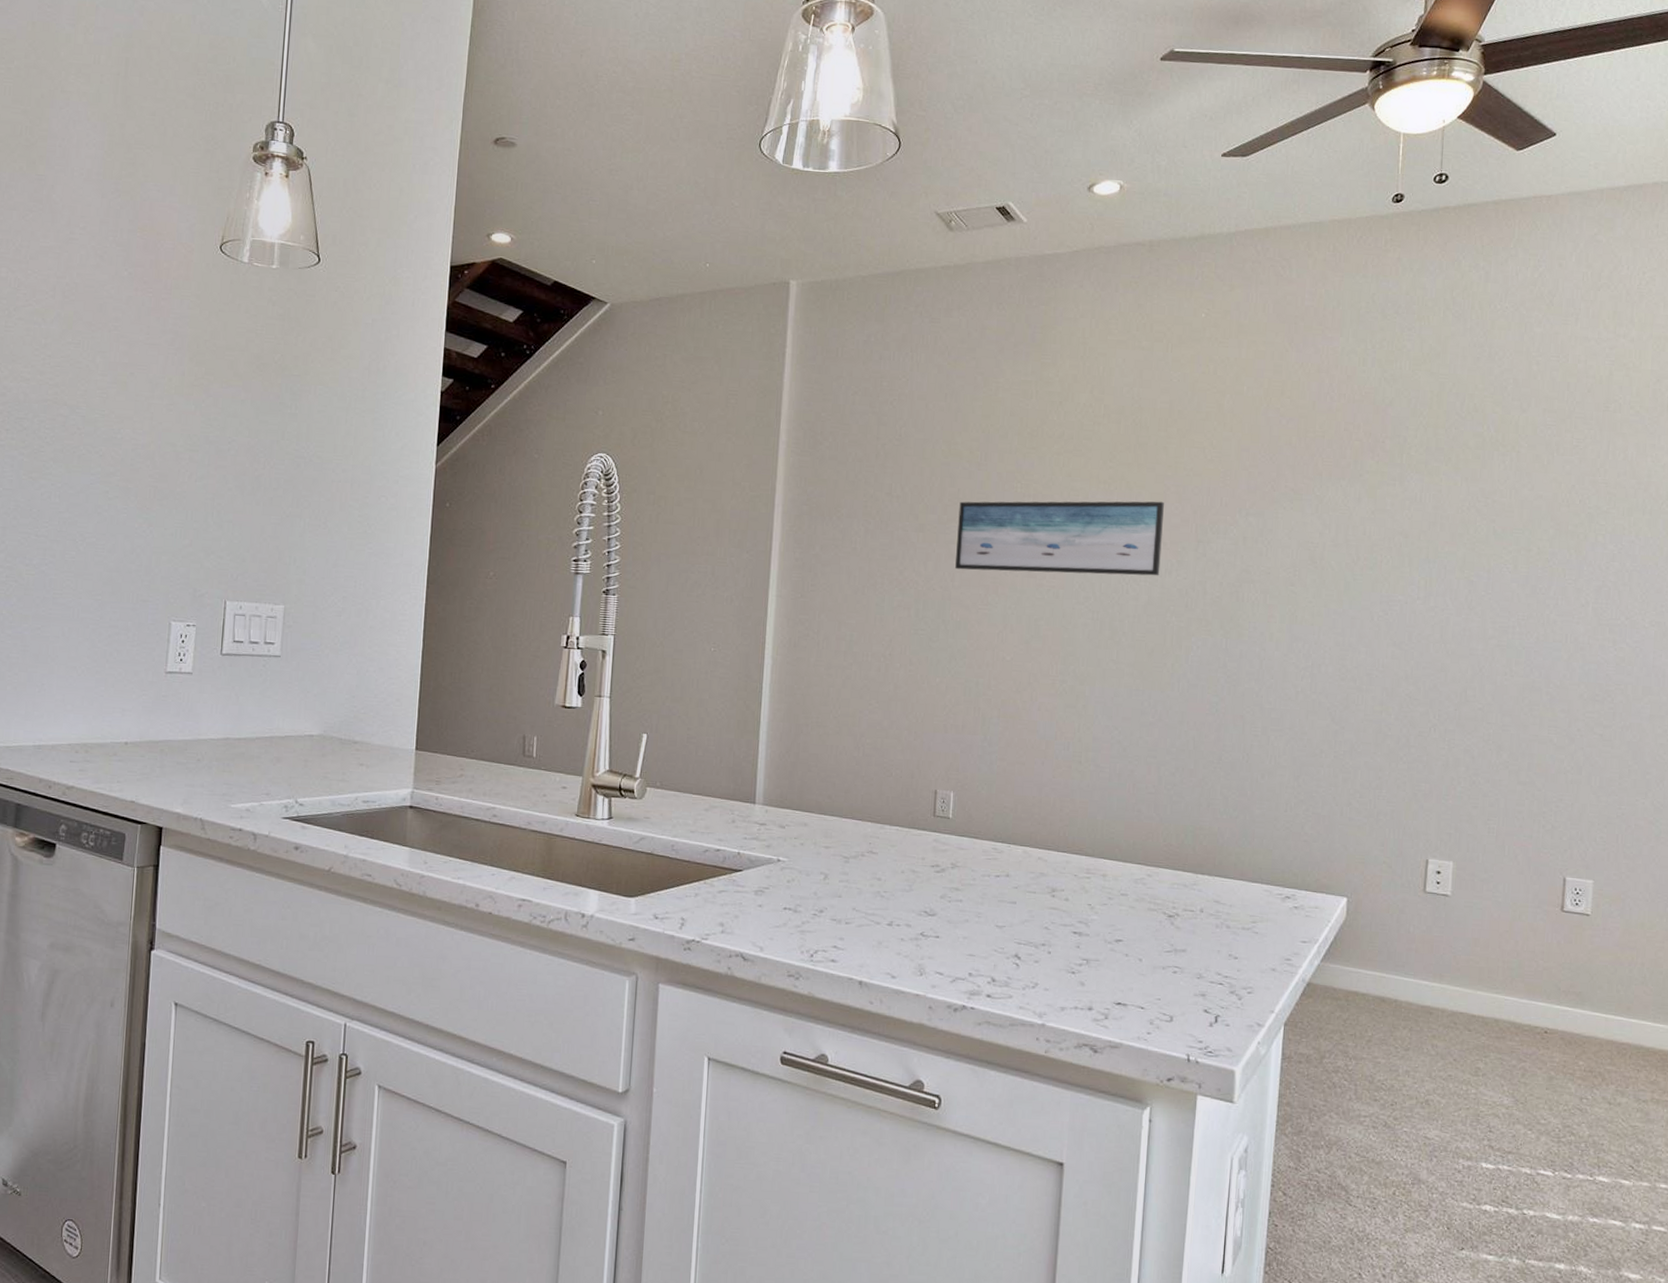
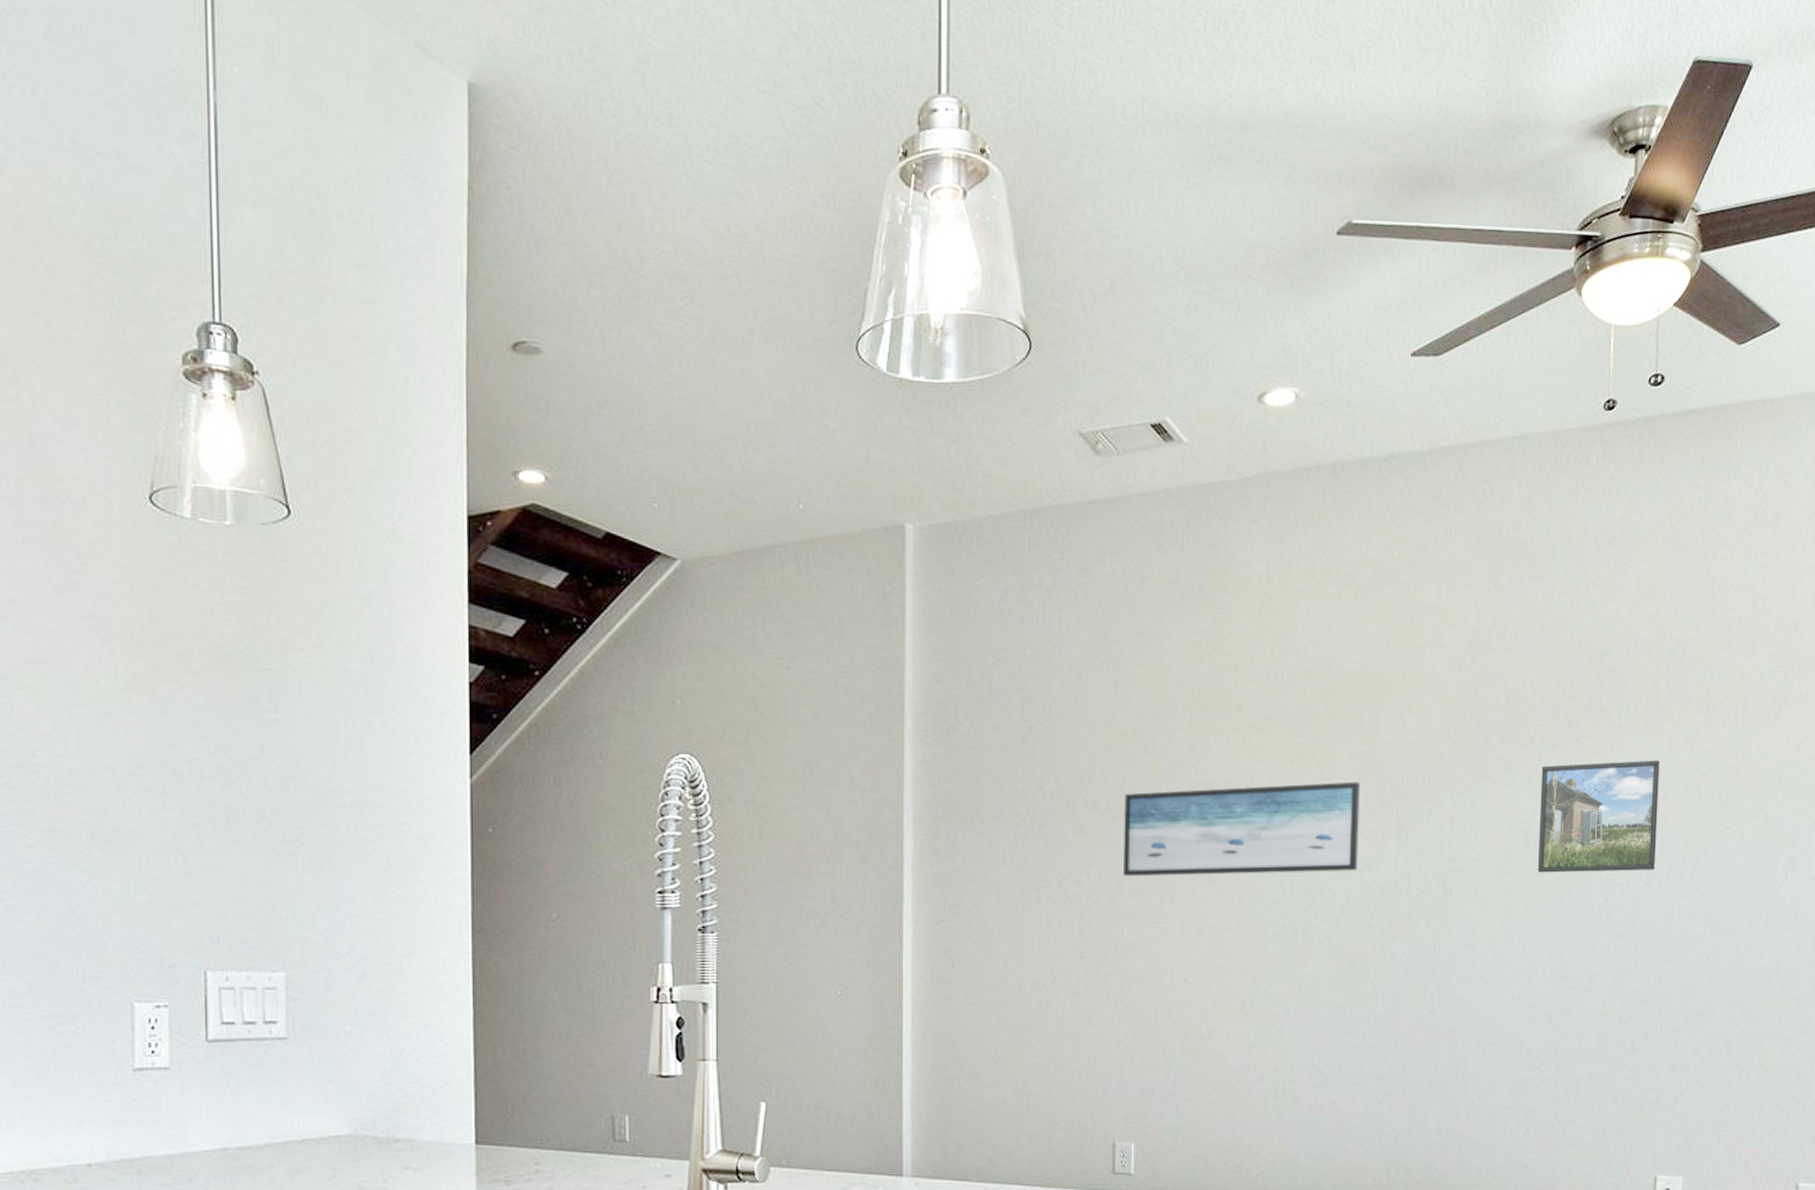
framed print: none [1322,495,1438,591] -> present [1537,760,1660,873]

